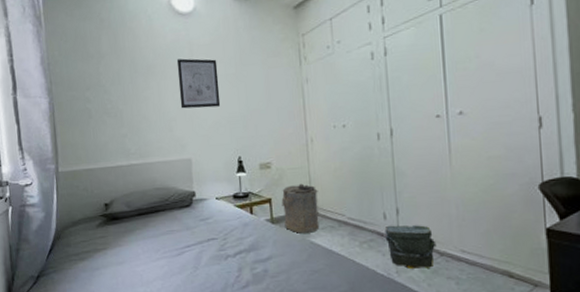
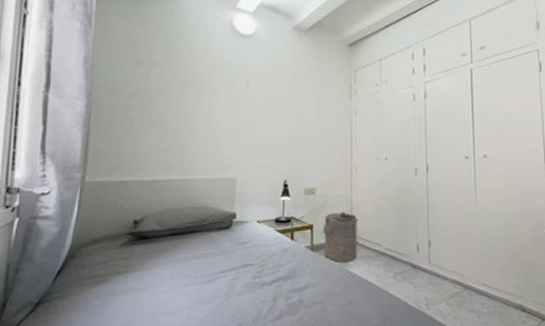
wall art: present [176,58,221,109] -> none [231,78,272,129]
bag: present [384,224,437,269] -> none [417,257,462,302]

